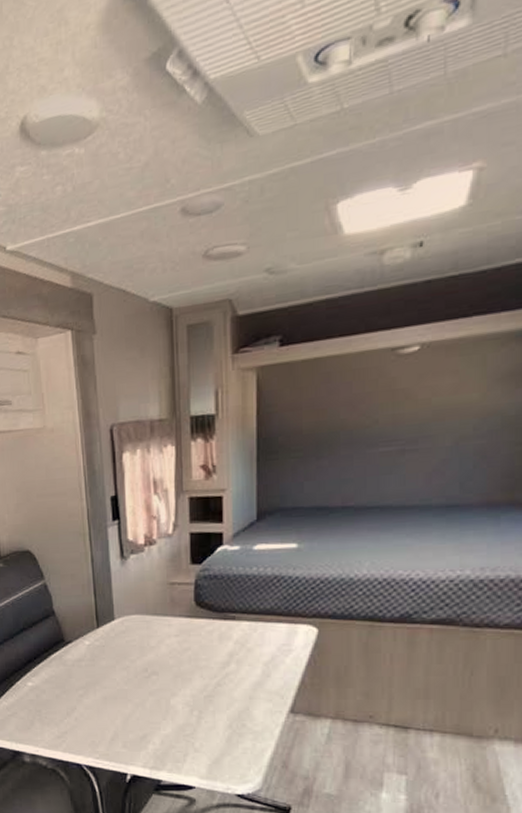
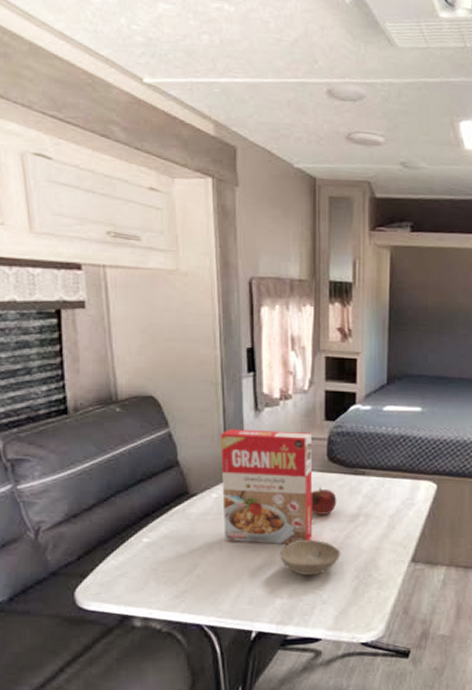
cereal box: none [90,577,182,691] -> present [221,429,313,545]
bowl: none [150,686,212,723] -> present [280,539,341,576]
fruit: none [180,633,206,662] -> present [311,487,337,515]

